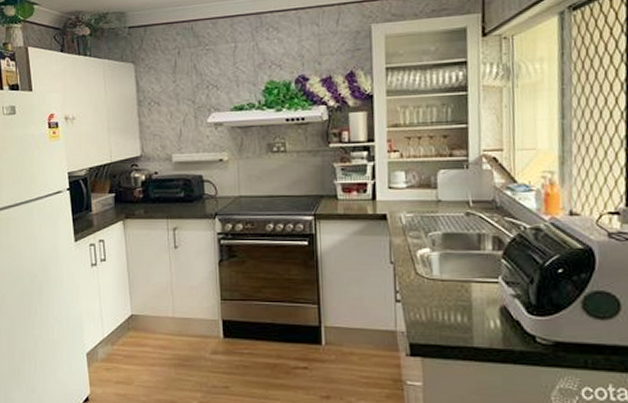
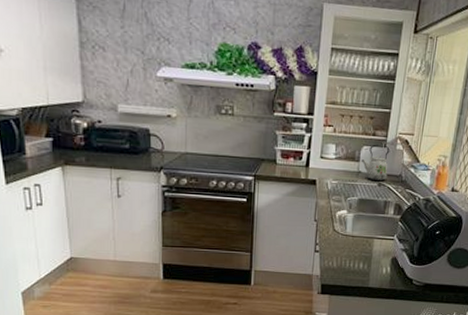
kettle: none [439,166,476,210] -> present [361,144,390,182]

